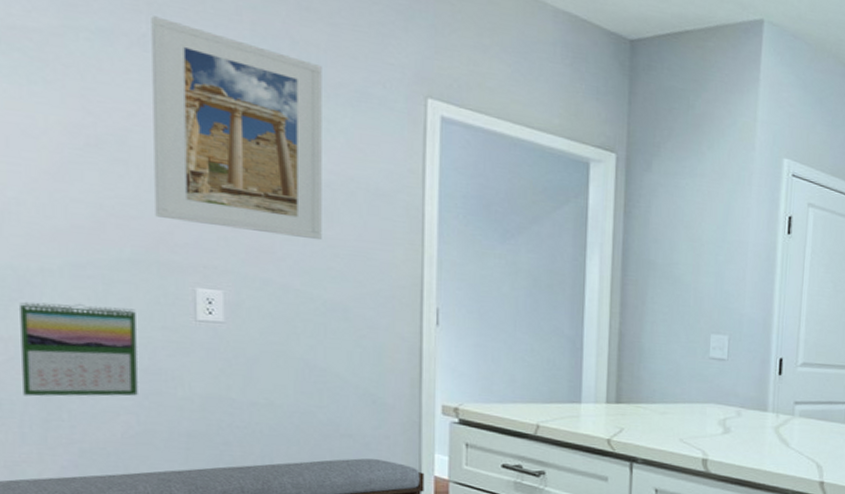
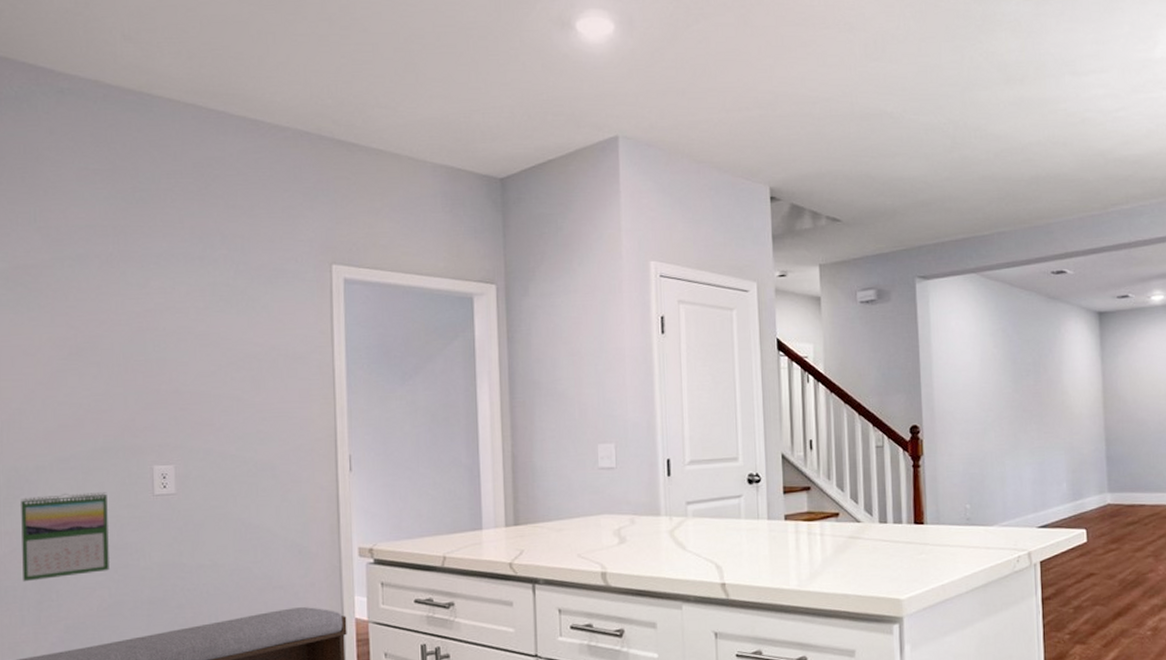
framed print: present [151,16,322,241] -> none [116,236,251,408]

